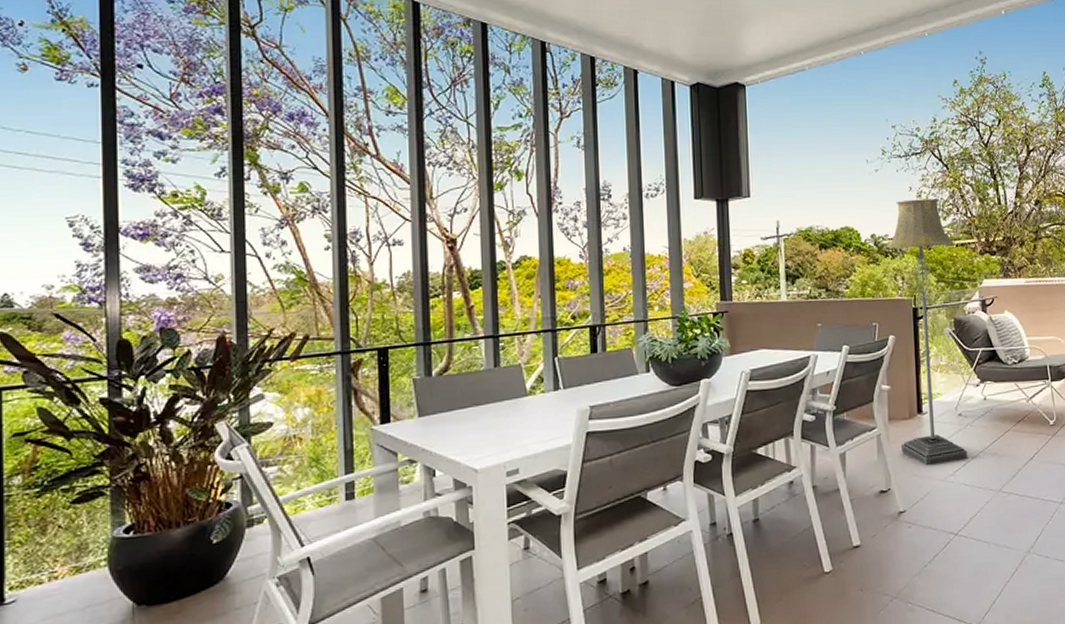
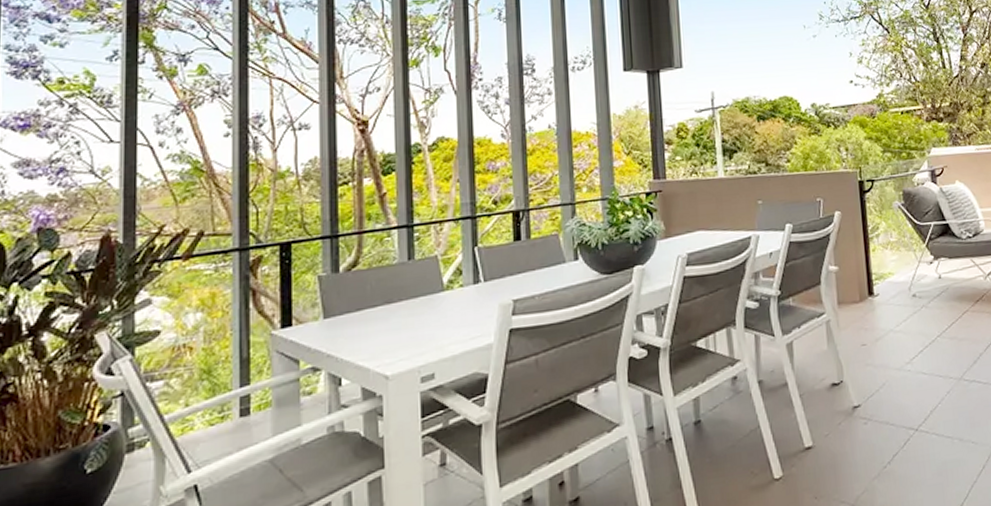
floor lamp: present [886,198,968,466] -> none [828,64,925,354]

